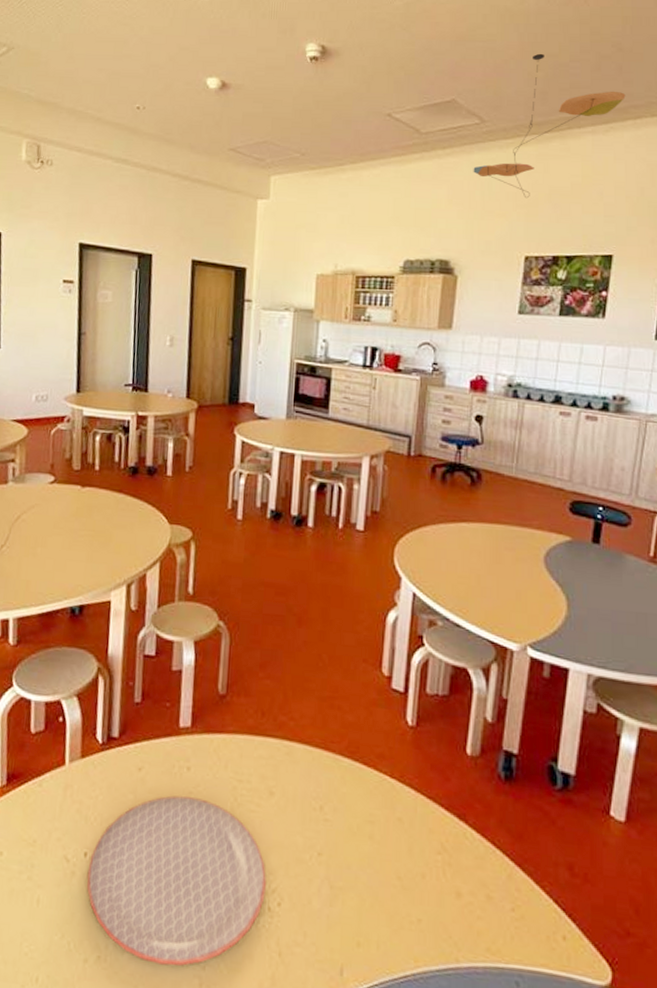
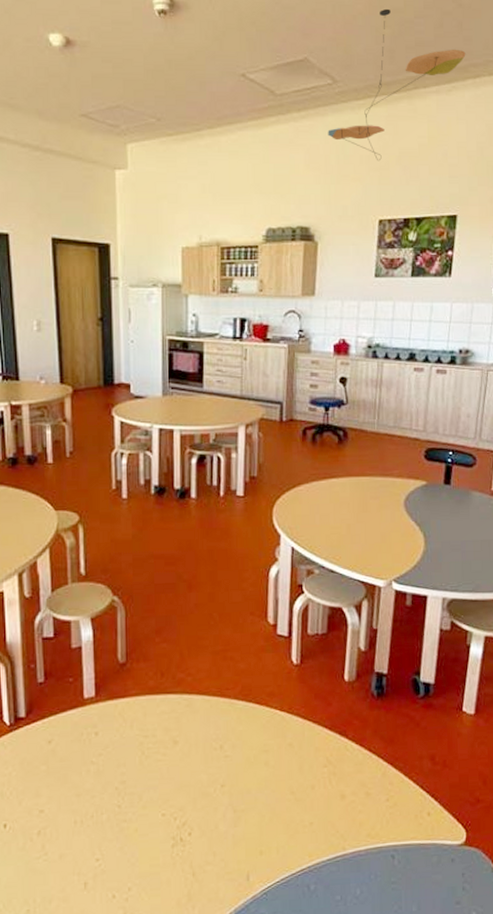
plate: present [87,795,266,966] -> none [9,758,177,905]

